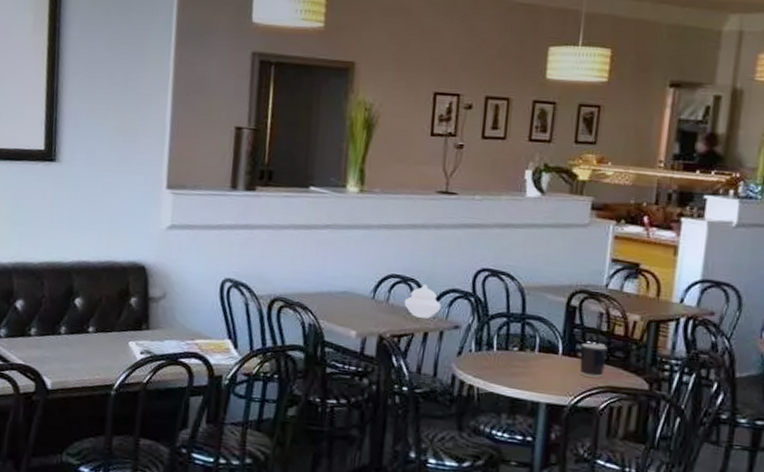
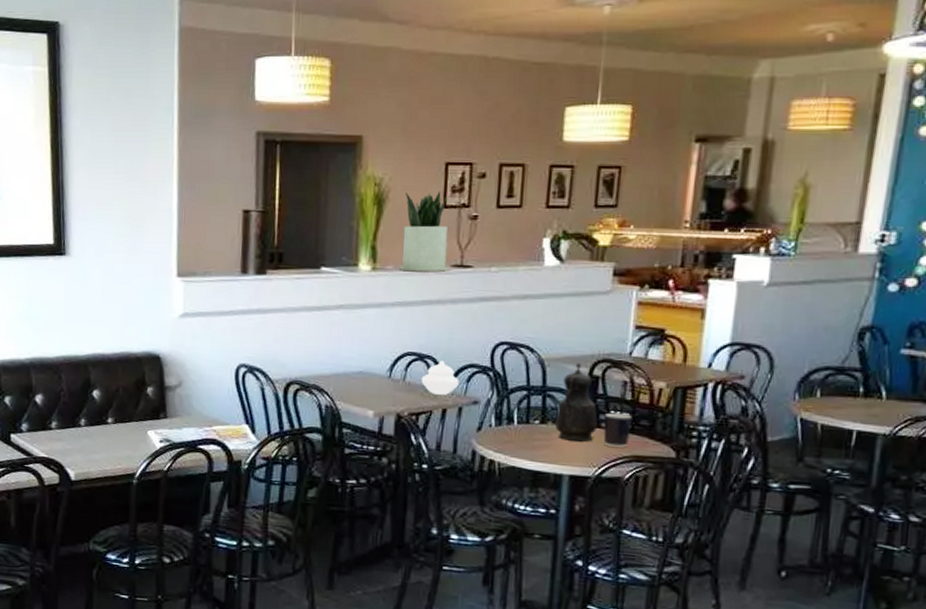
planter: none [385,119,436,199] -> present [398,192,450,273]
coffeepot: none [532,292,574,371] -> present [554,362,598,442]

